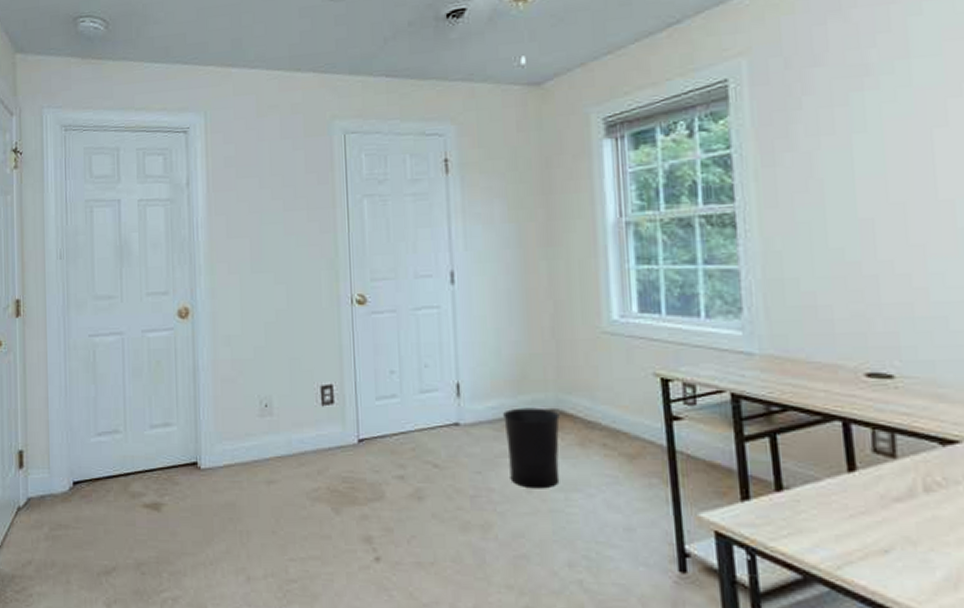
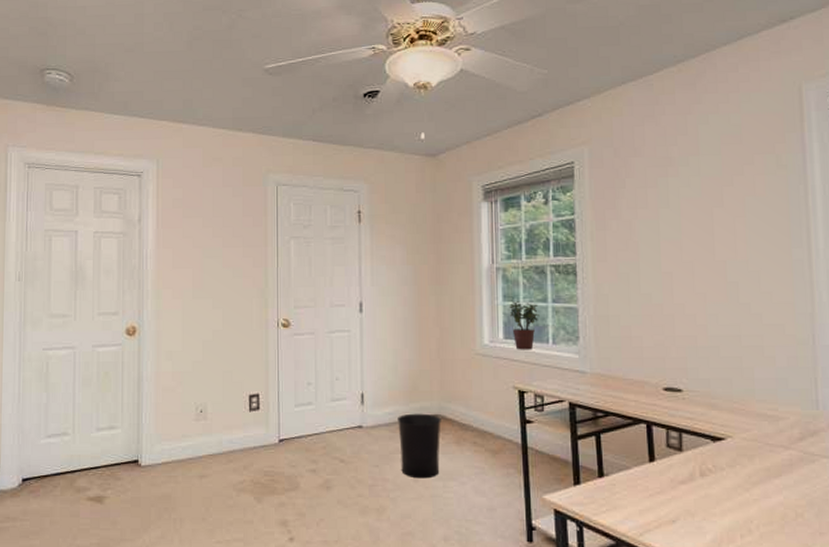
potted plant: none [644,264,687,327] -> present [509,301,540,350]

